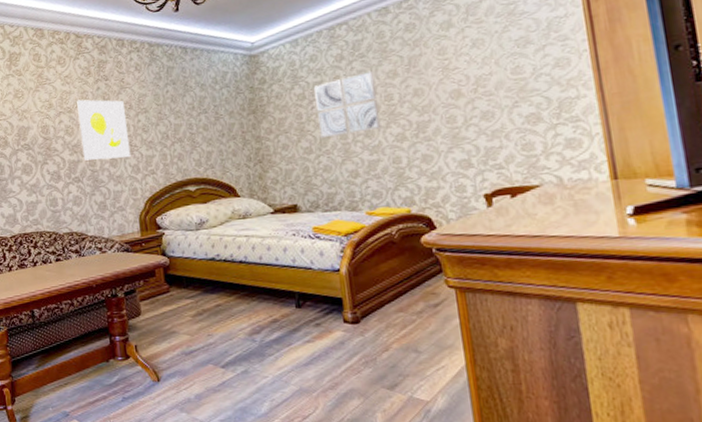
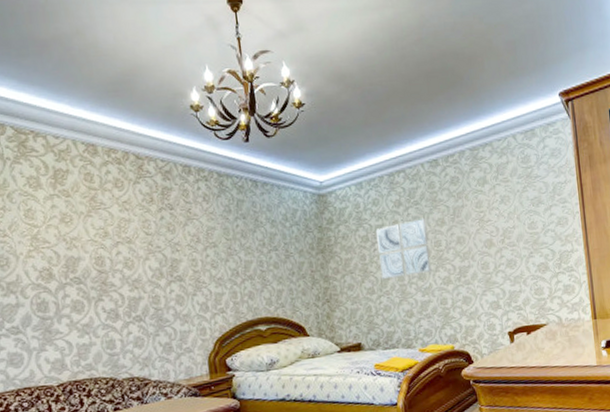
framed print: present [77,99,131,161] -> none [137,229,199,298]

